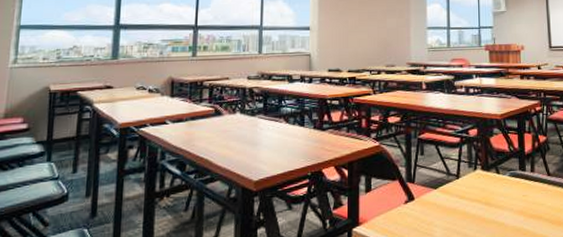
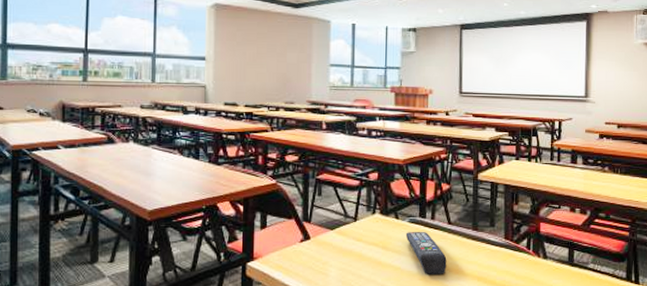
remote control: none [507,184,549,228] -> present [405,231,447,274]

